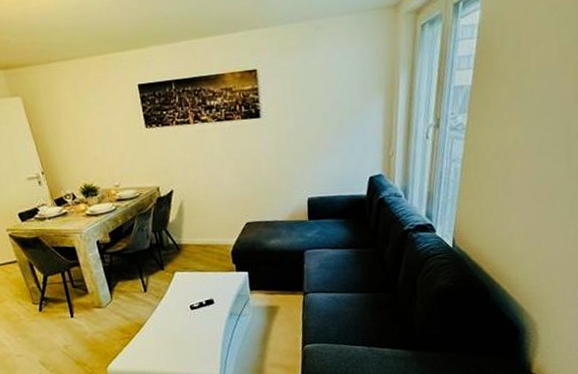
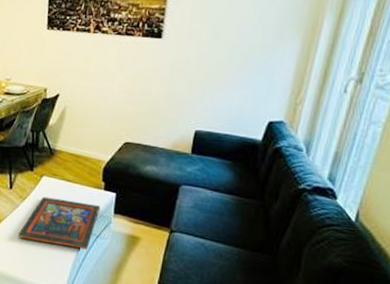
religious icon: none [162,287,237,336] -> present [17,196,101,250]

